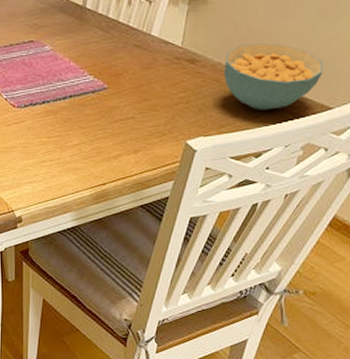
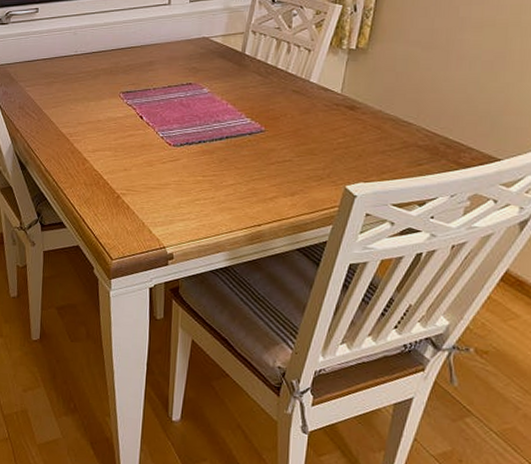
cereal bowl: present [223,43,324,110] -> none [384,93,490,159]

